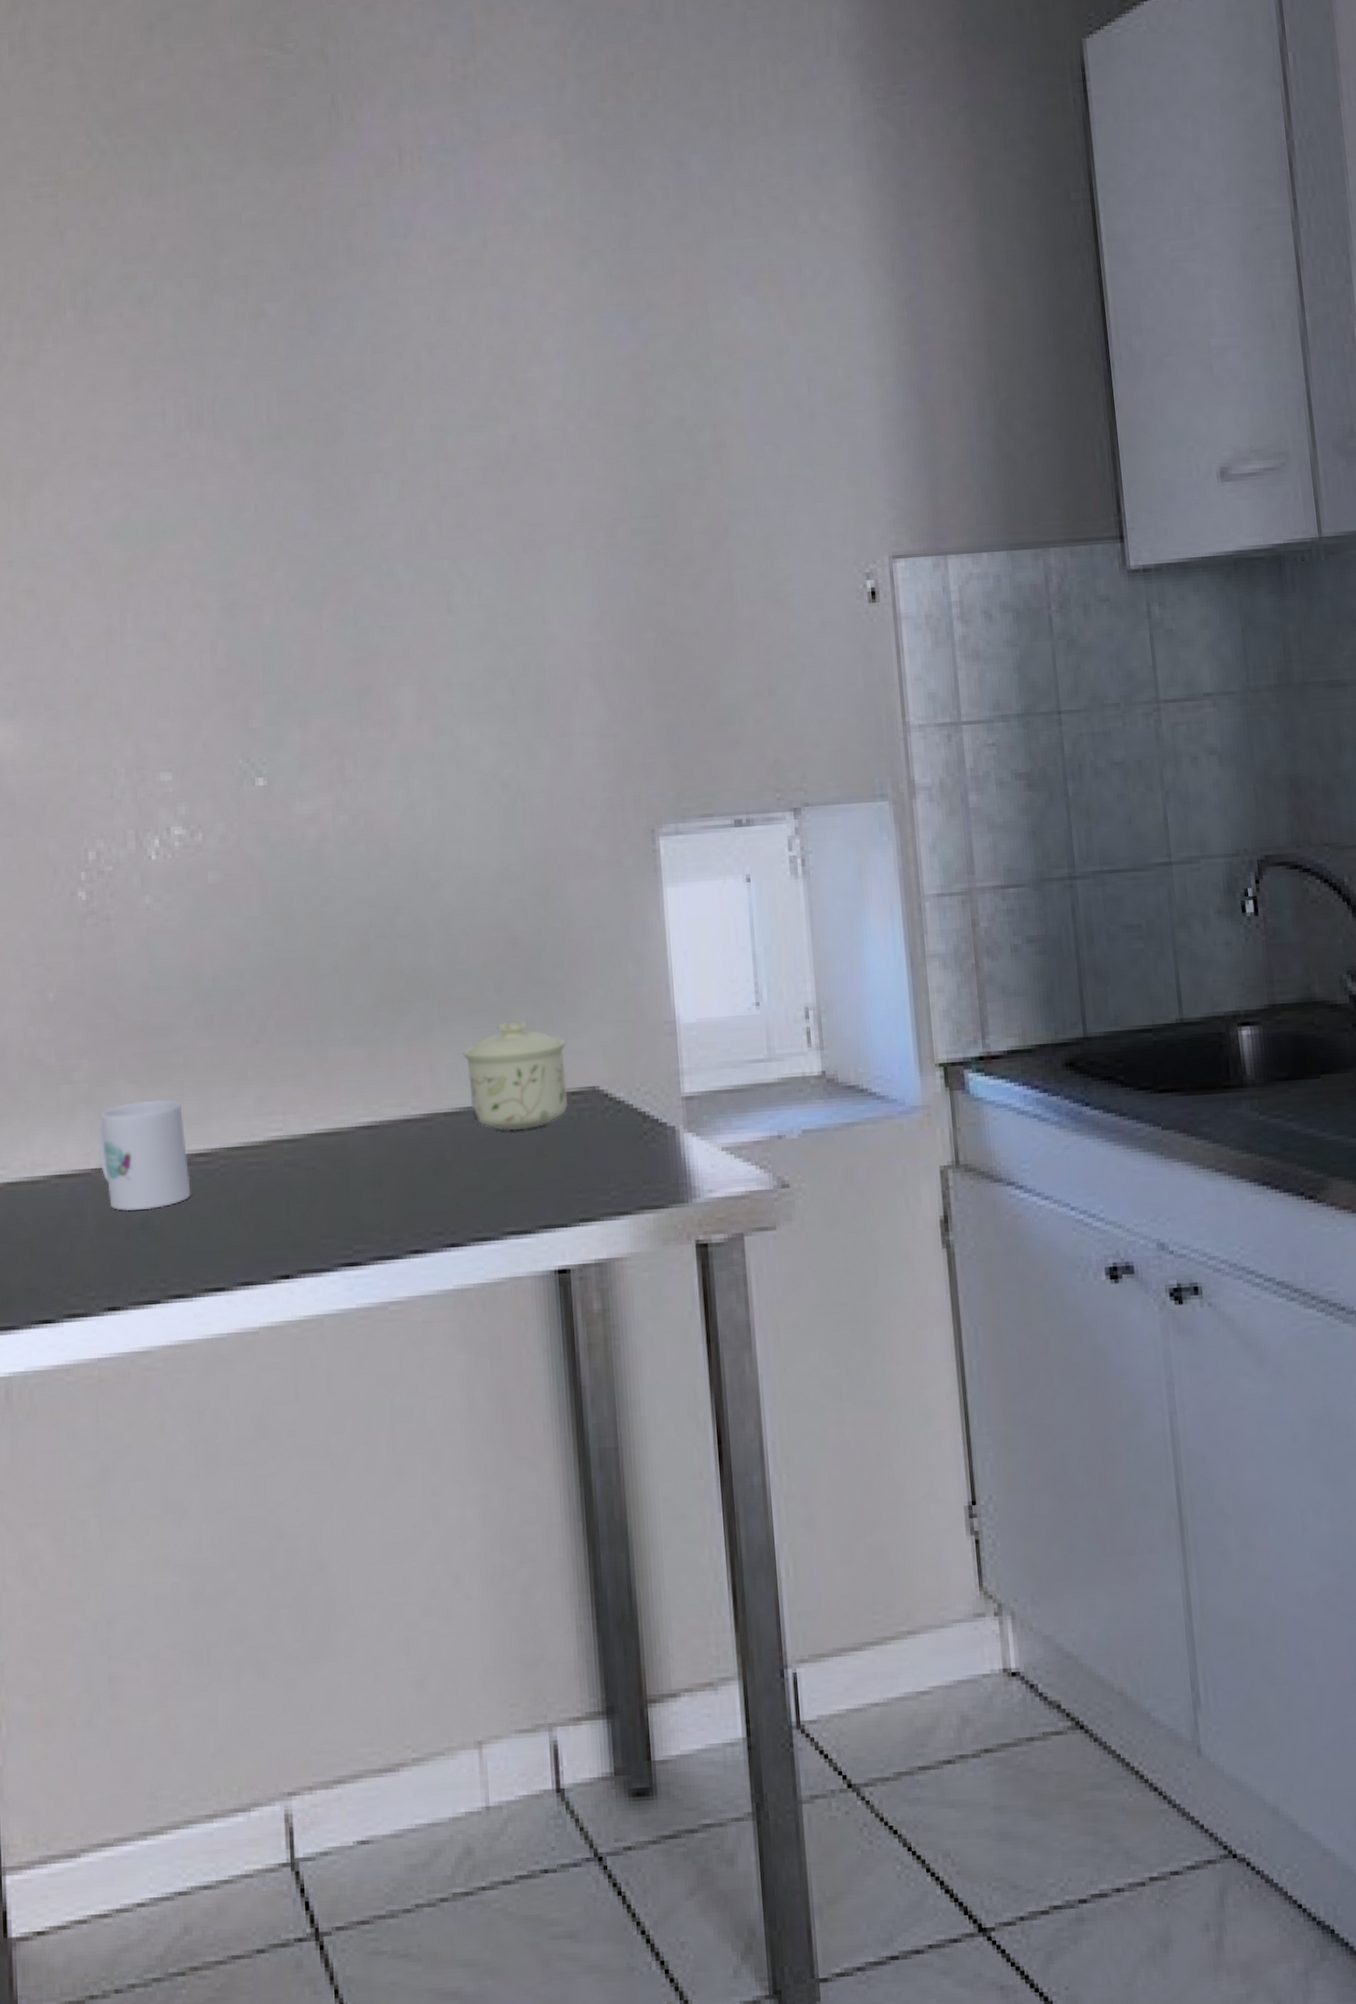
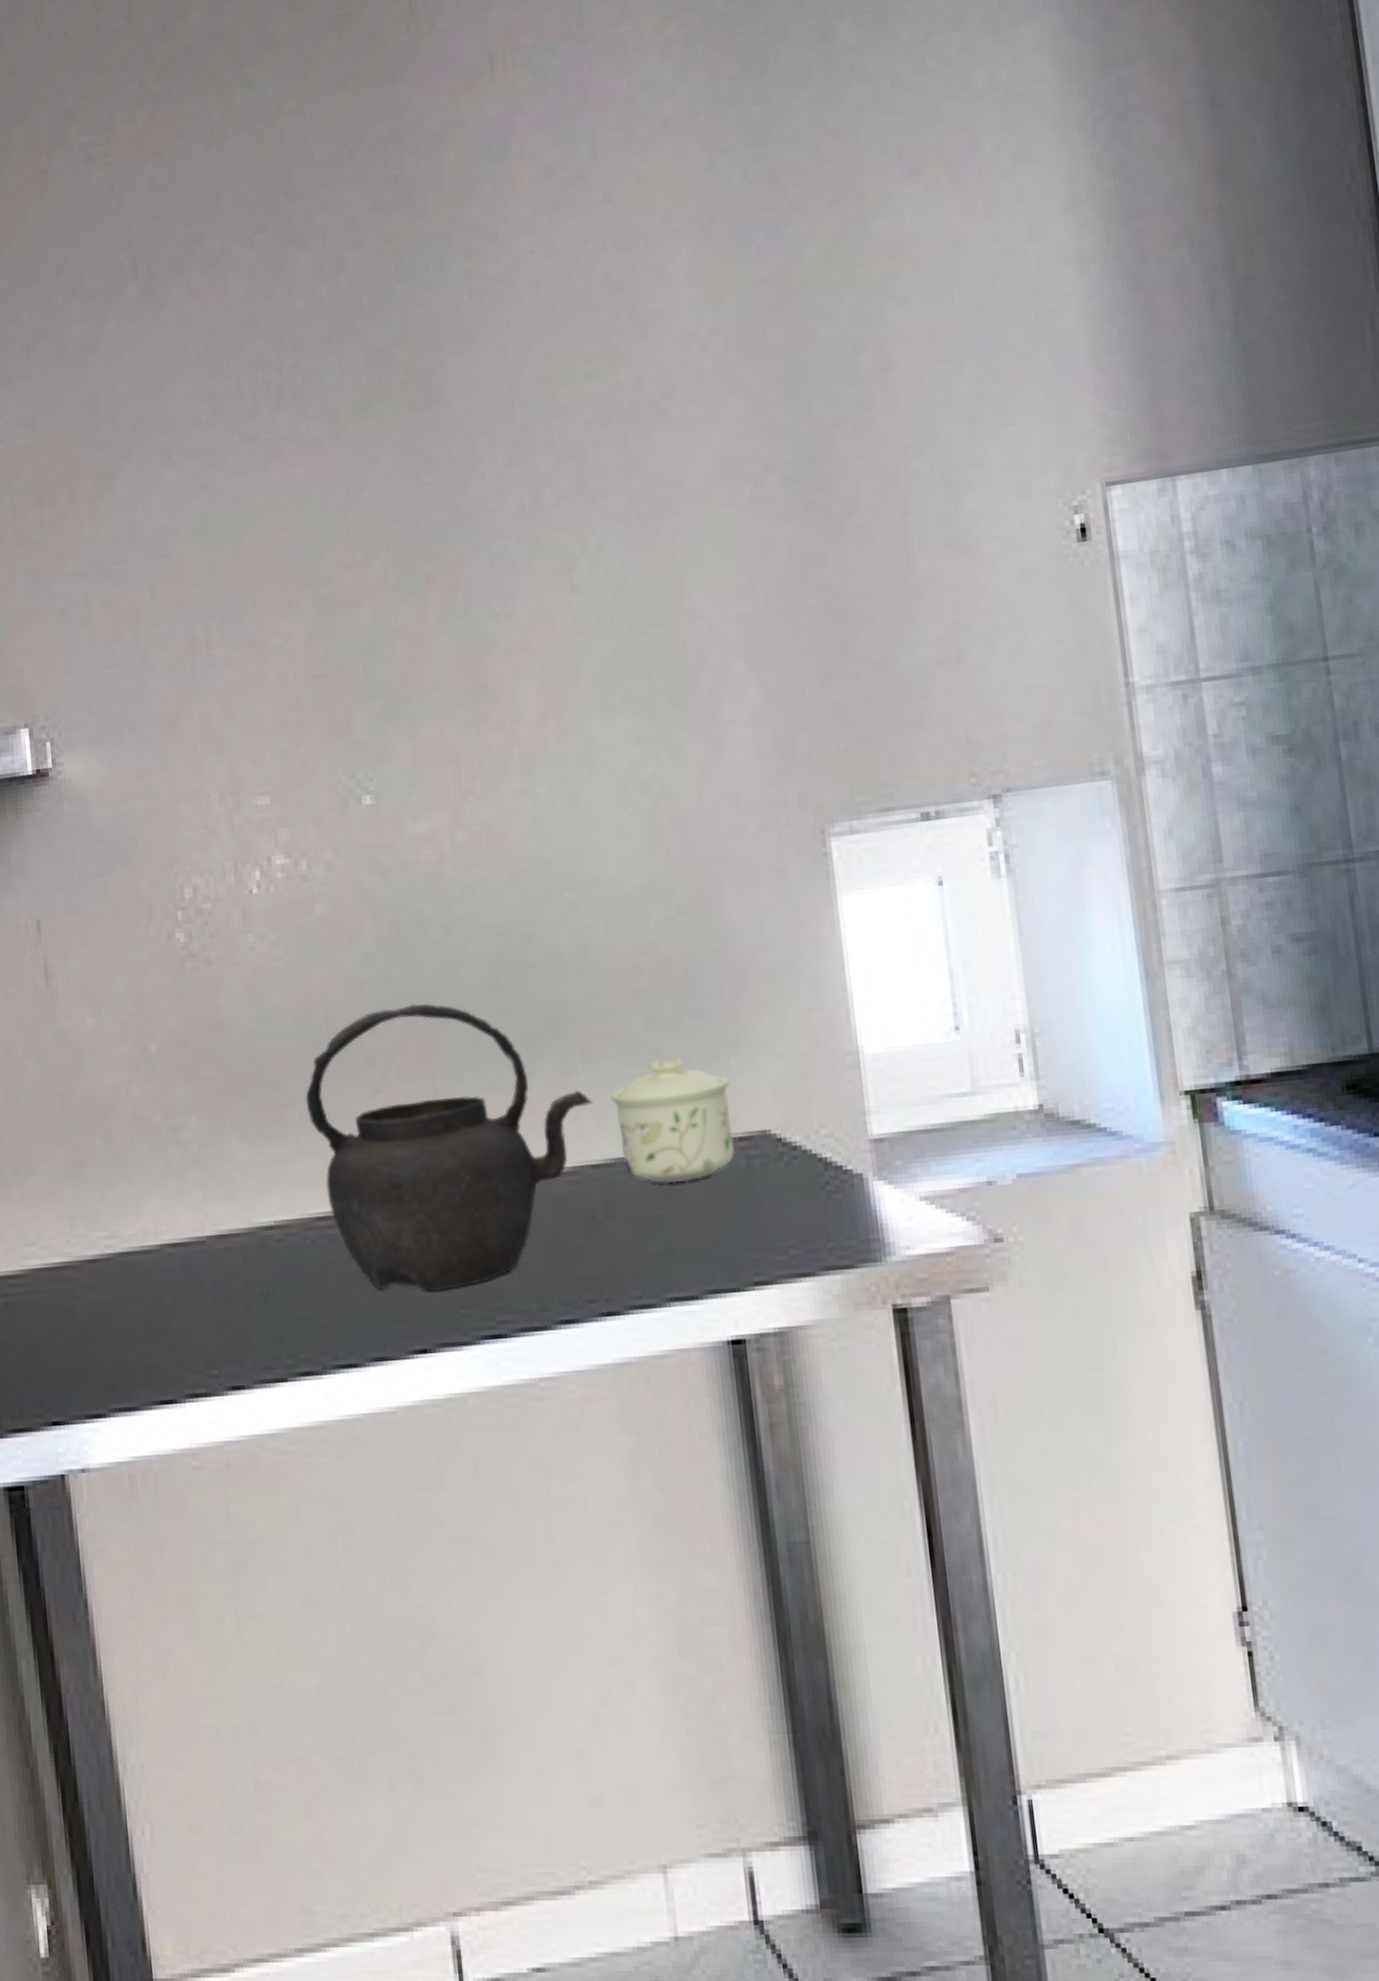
mug: present [97,1100,191,1212] -> none [210,1158,315,1282]
kettle: none [190,964,448,1223] -> present [305,1003,594,1292]

